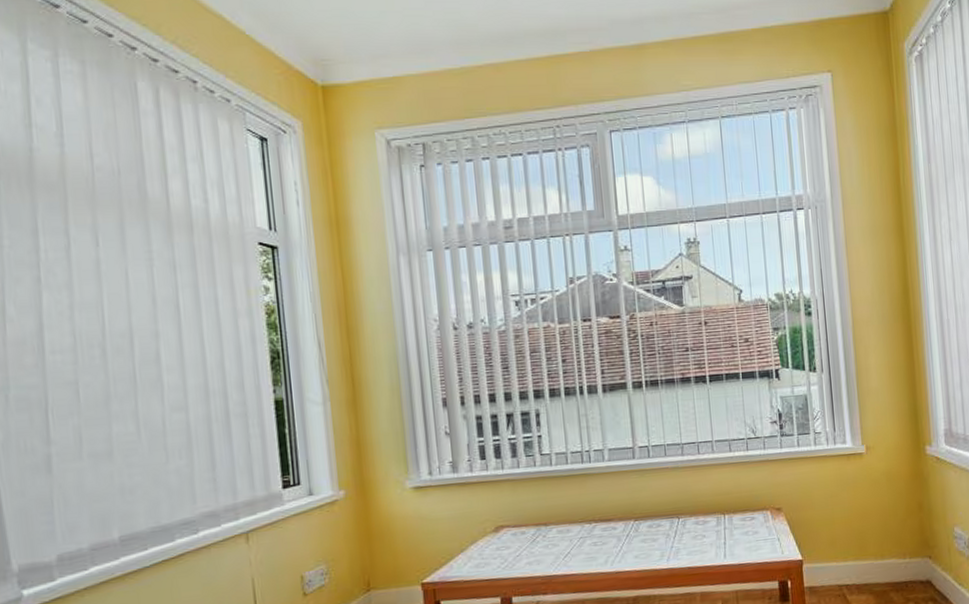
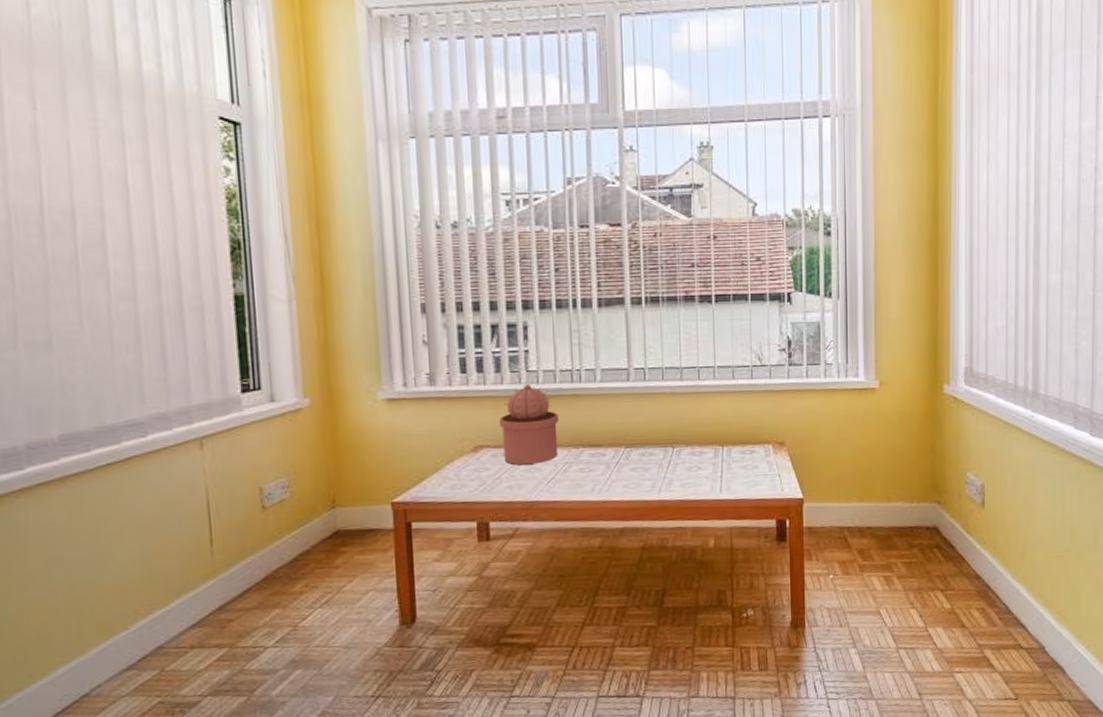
potted cactus: none [517,466,573,543] -> present [499,383,558,465]

